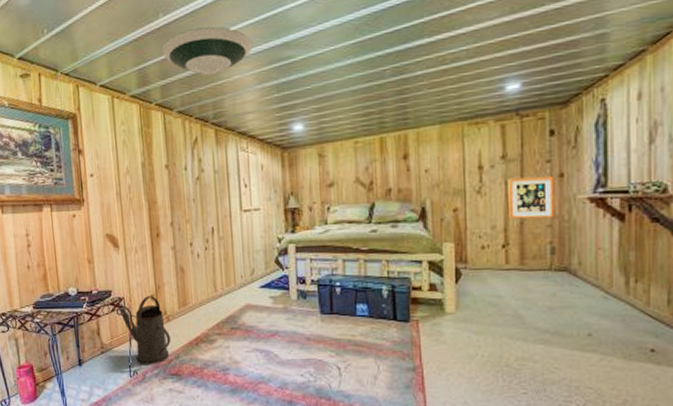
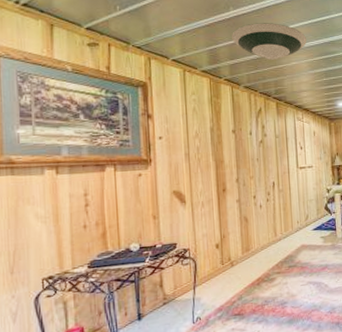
watering can: present [118,296,172,365] -> none [182,245,235,310]

